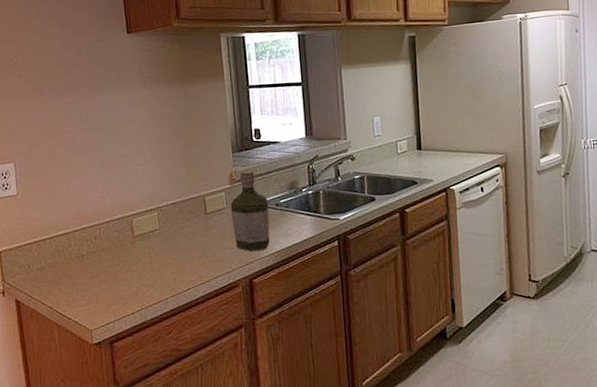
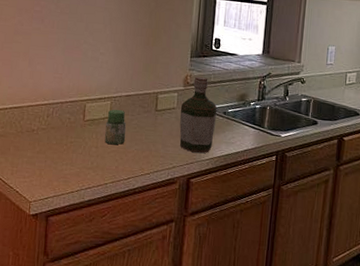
jar: none [155,219,179,257] -> present [104,109,126,145]

